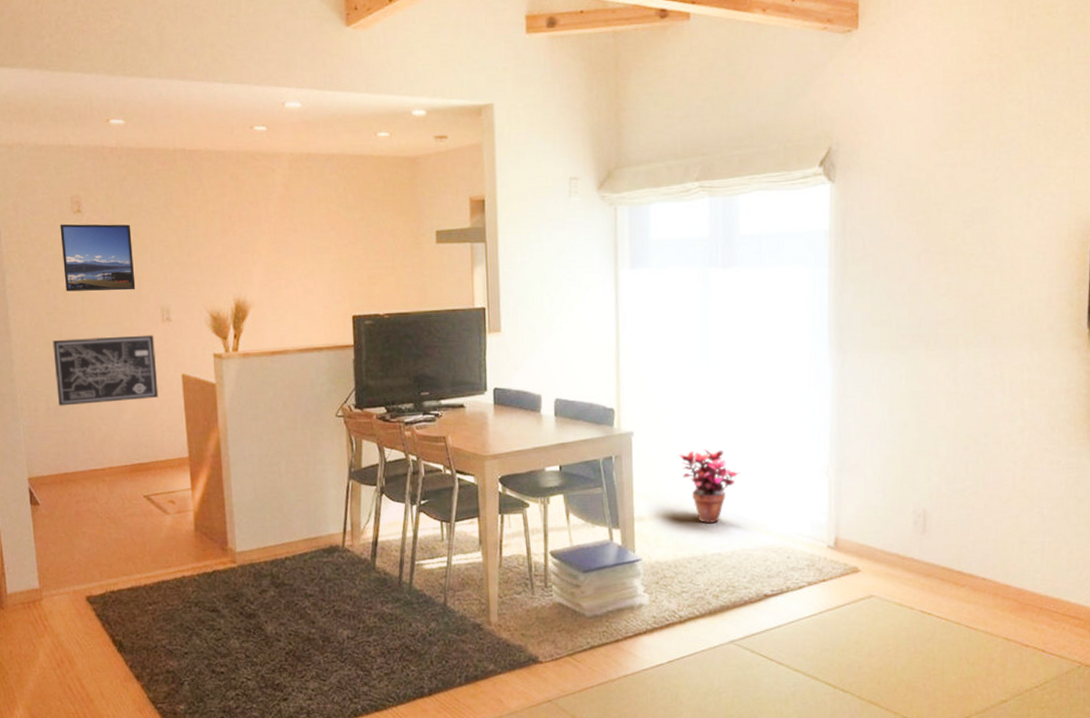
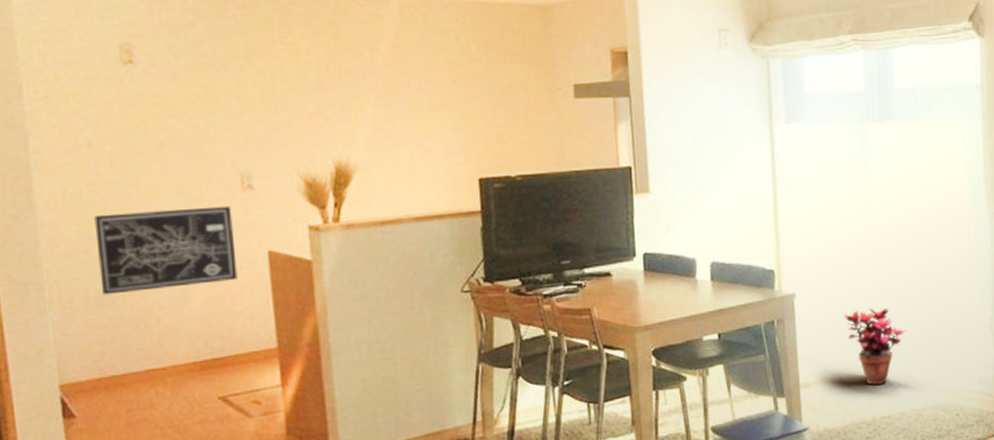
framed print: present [60,224,136,292] -> none [104,76,207,157]

